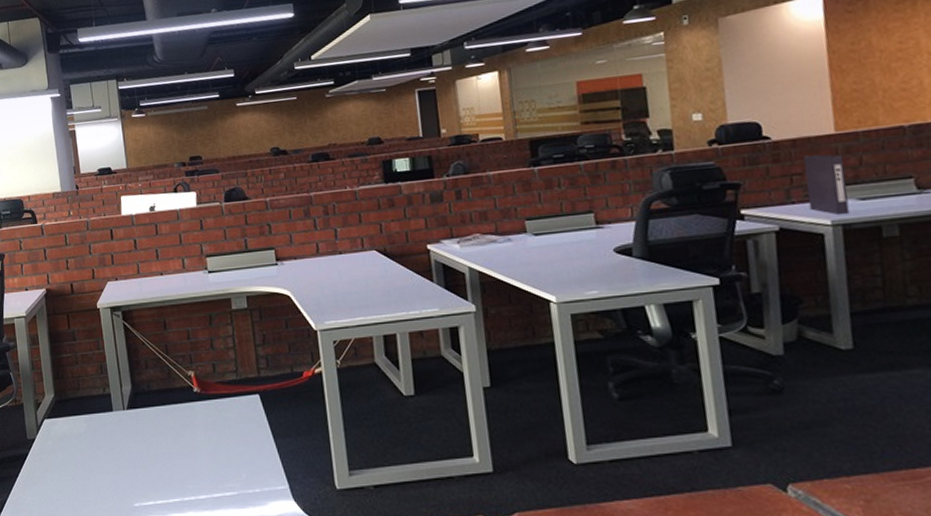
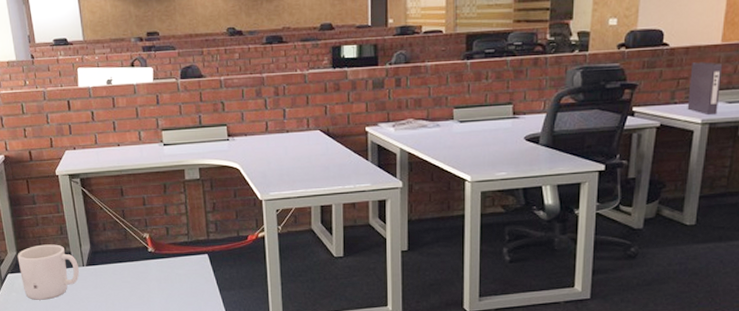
mug: none [55,385,119,450] -> present [17,244,79,300]

